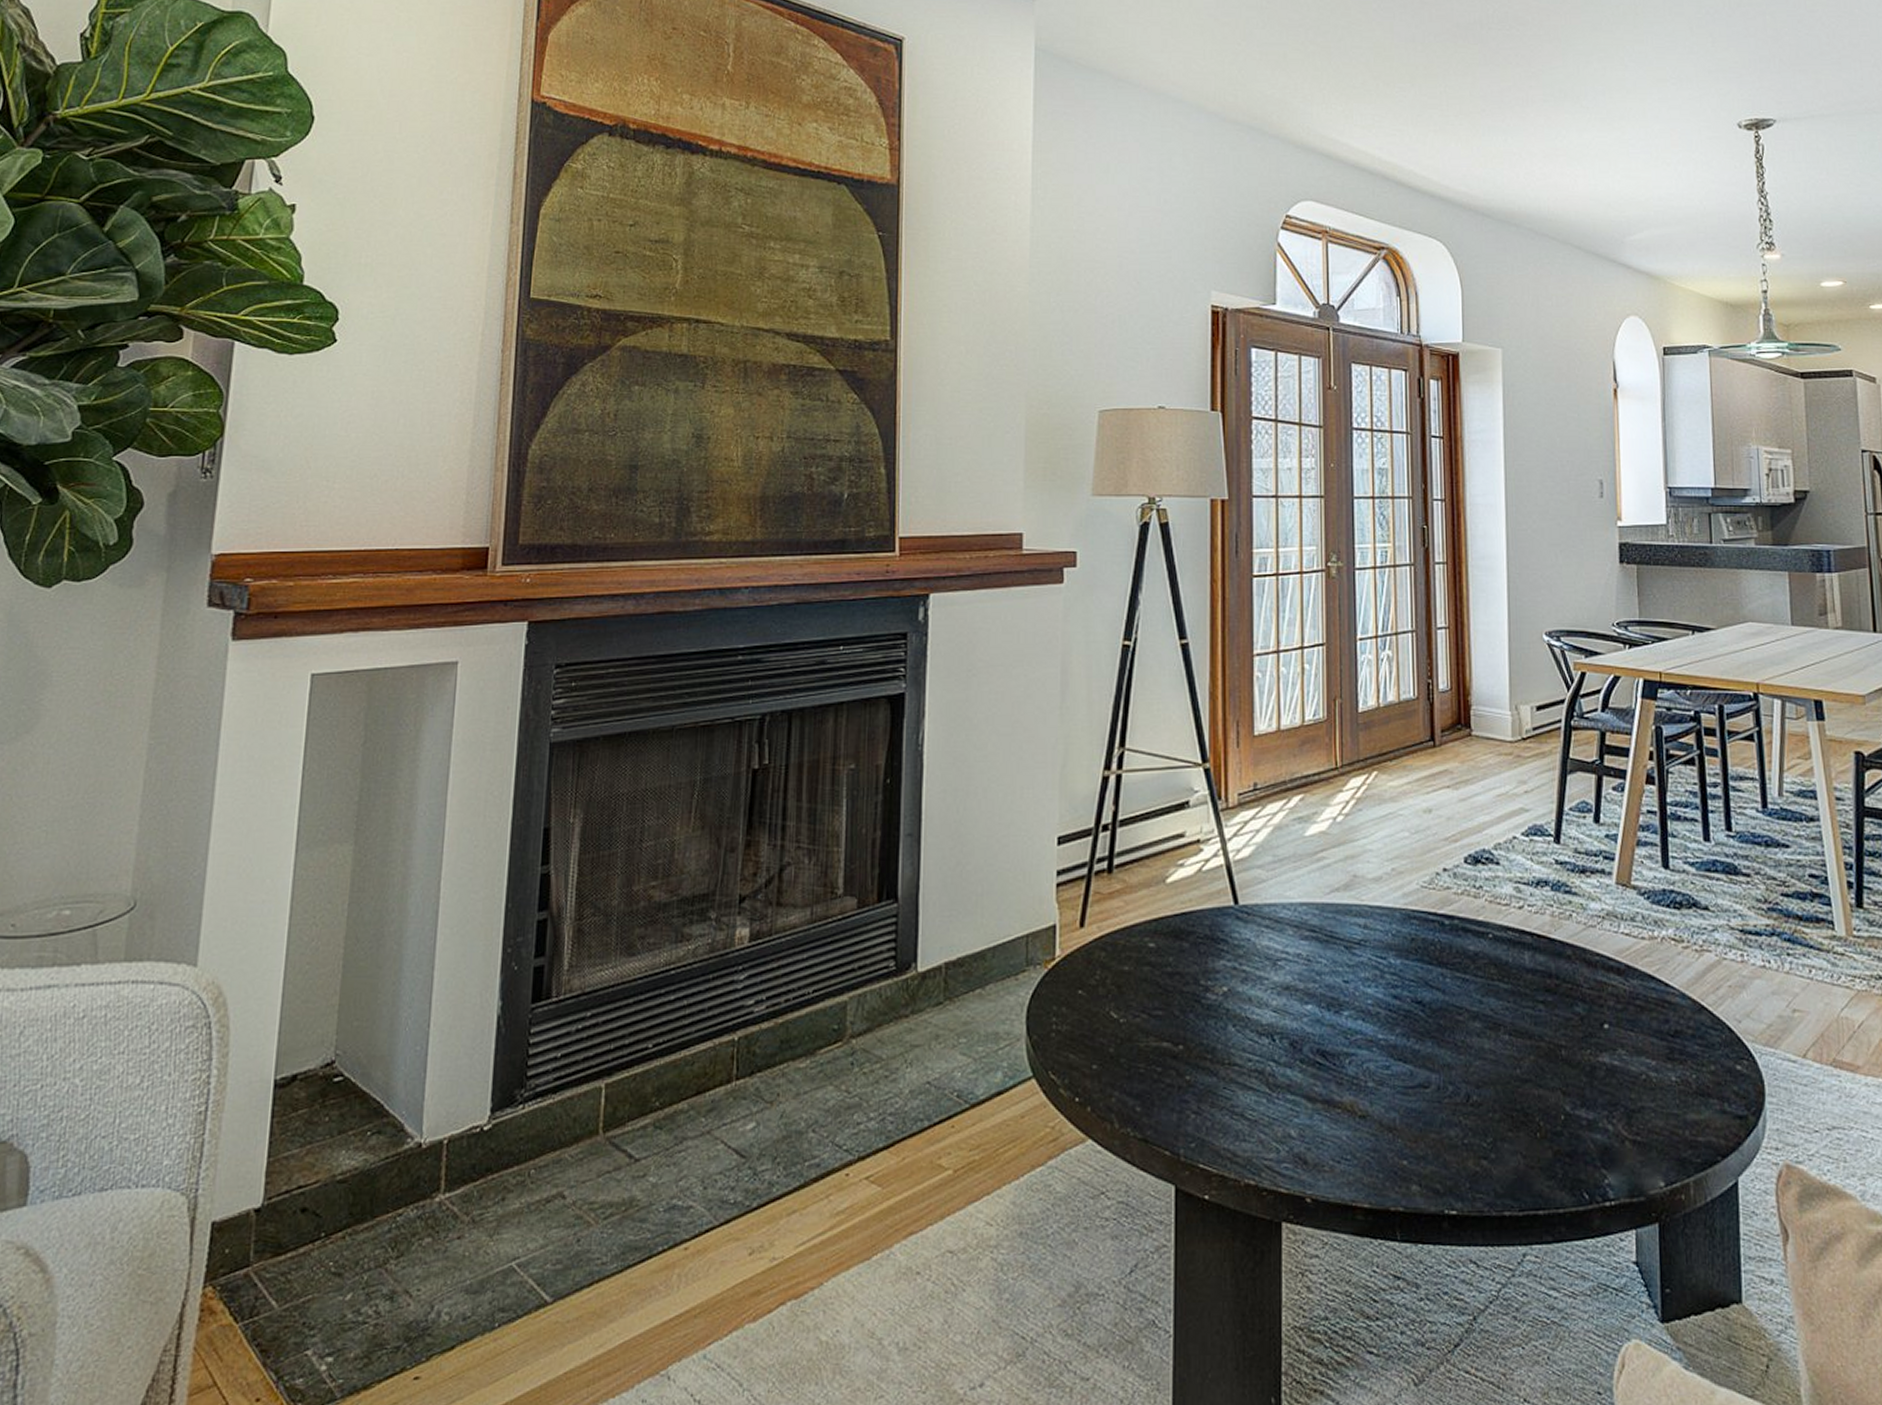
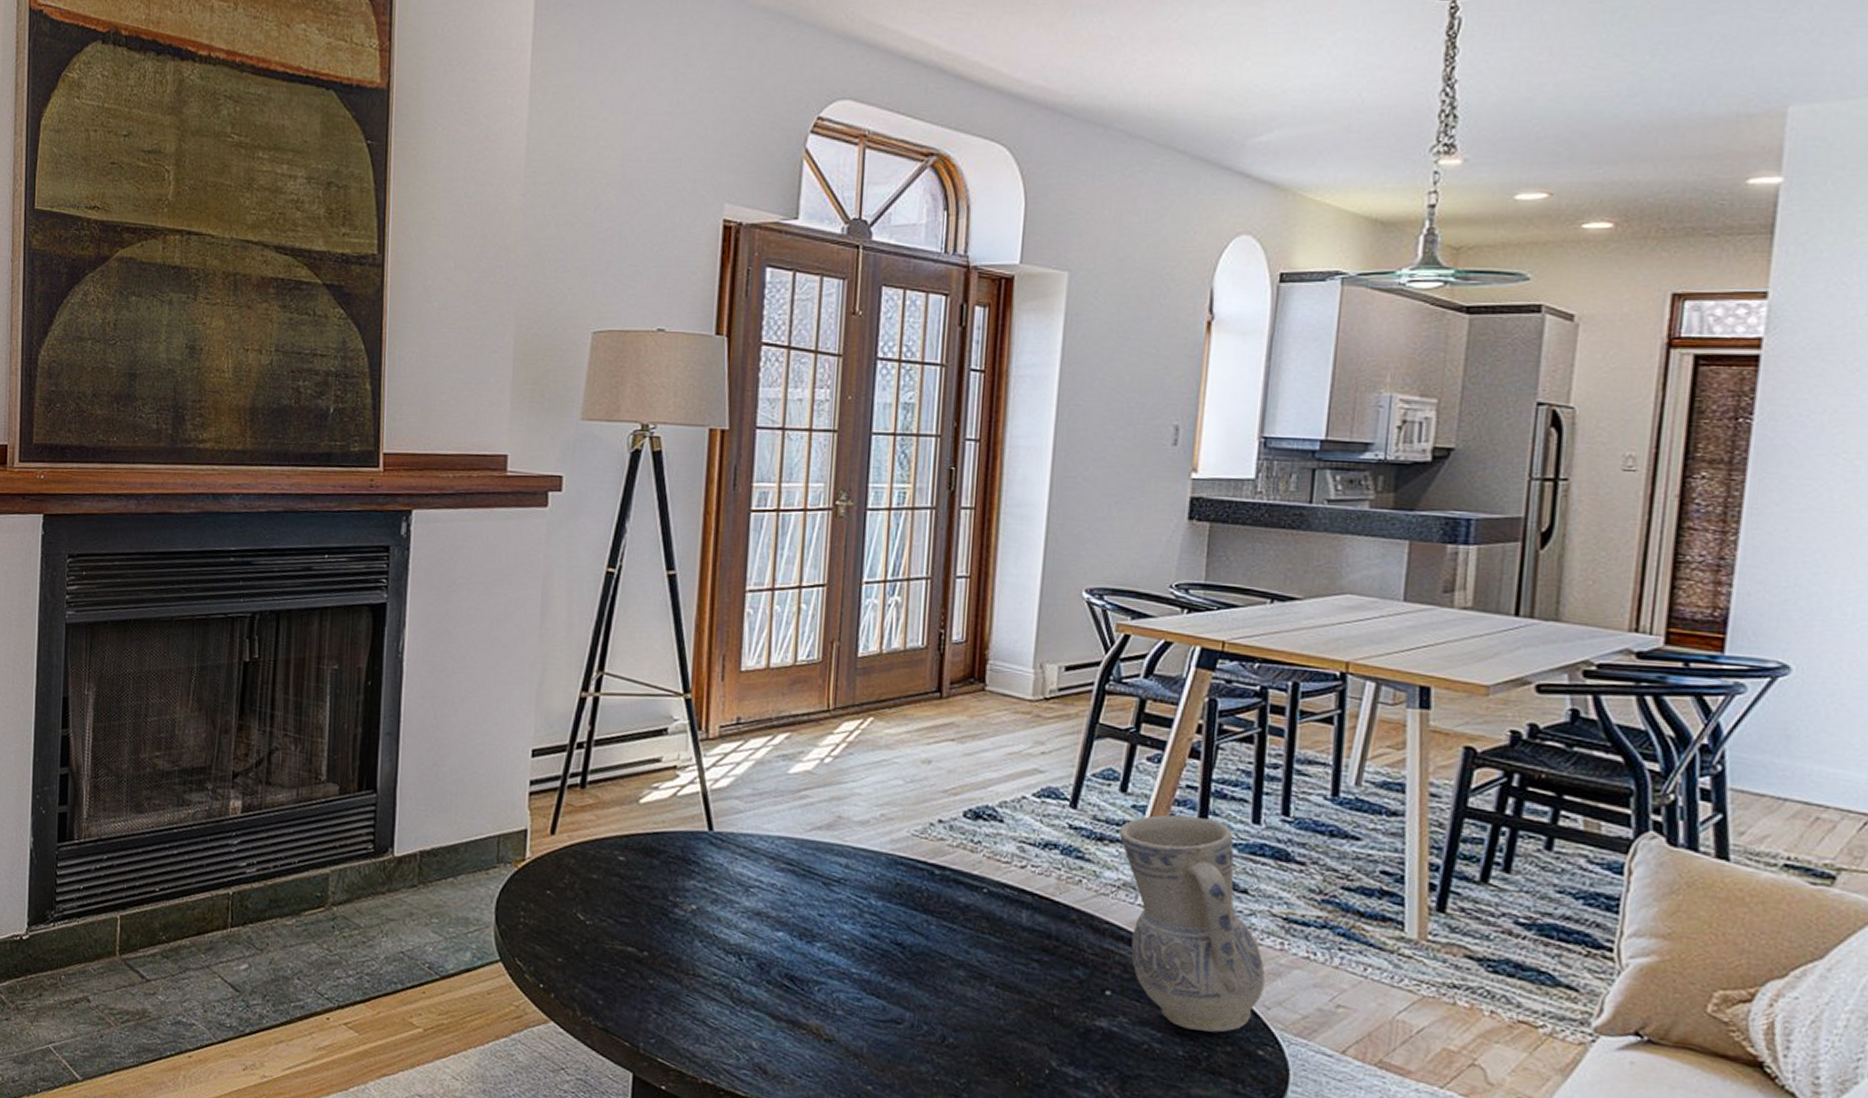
vase: none [1597,841,1733,1053] -> present [1118,815,1265,1033]

